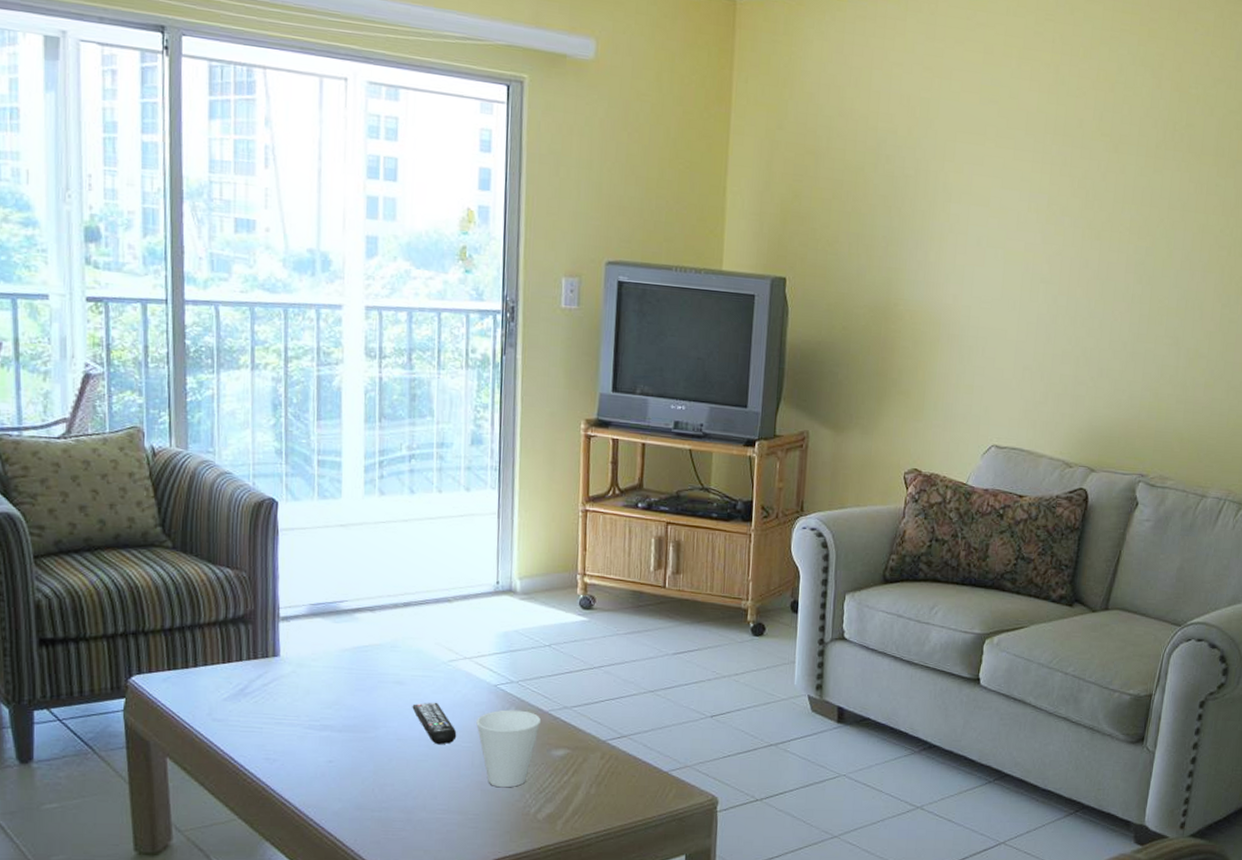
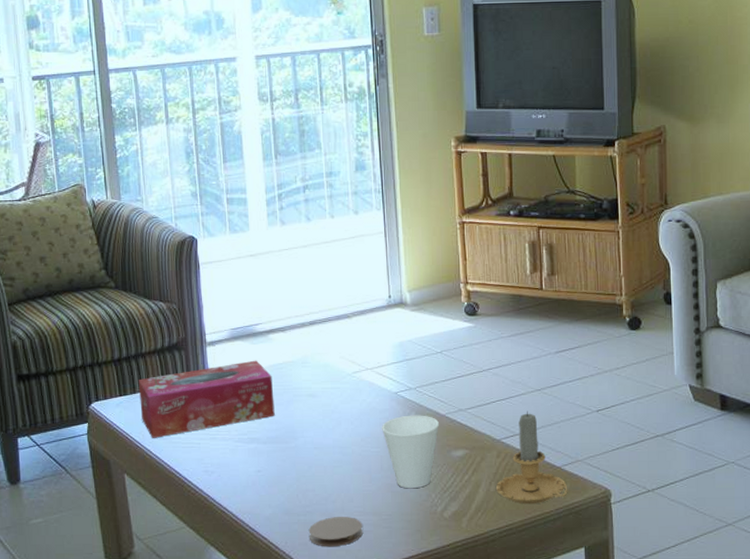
tissue box: none [192,640,355,719] -> present [138,360,275,438]
coaster: none [382,814,445,847] -> present [308,517,363,547]
remote control: present [412,702,457,745] -> none [325,411,366,451]
candle: none [596,712,674,809] -> present [495,411,568,505]

